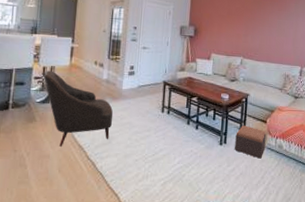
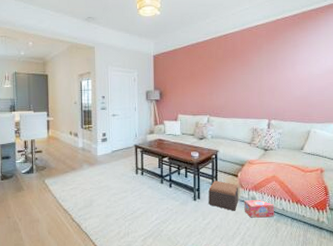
leather: present [44,70,113,147] -> none [26,144,92,211]
box: none [270,147,300,168] -> present [244,199,274,218]

